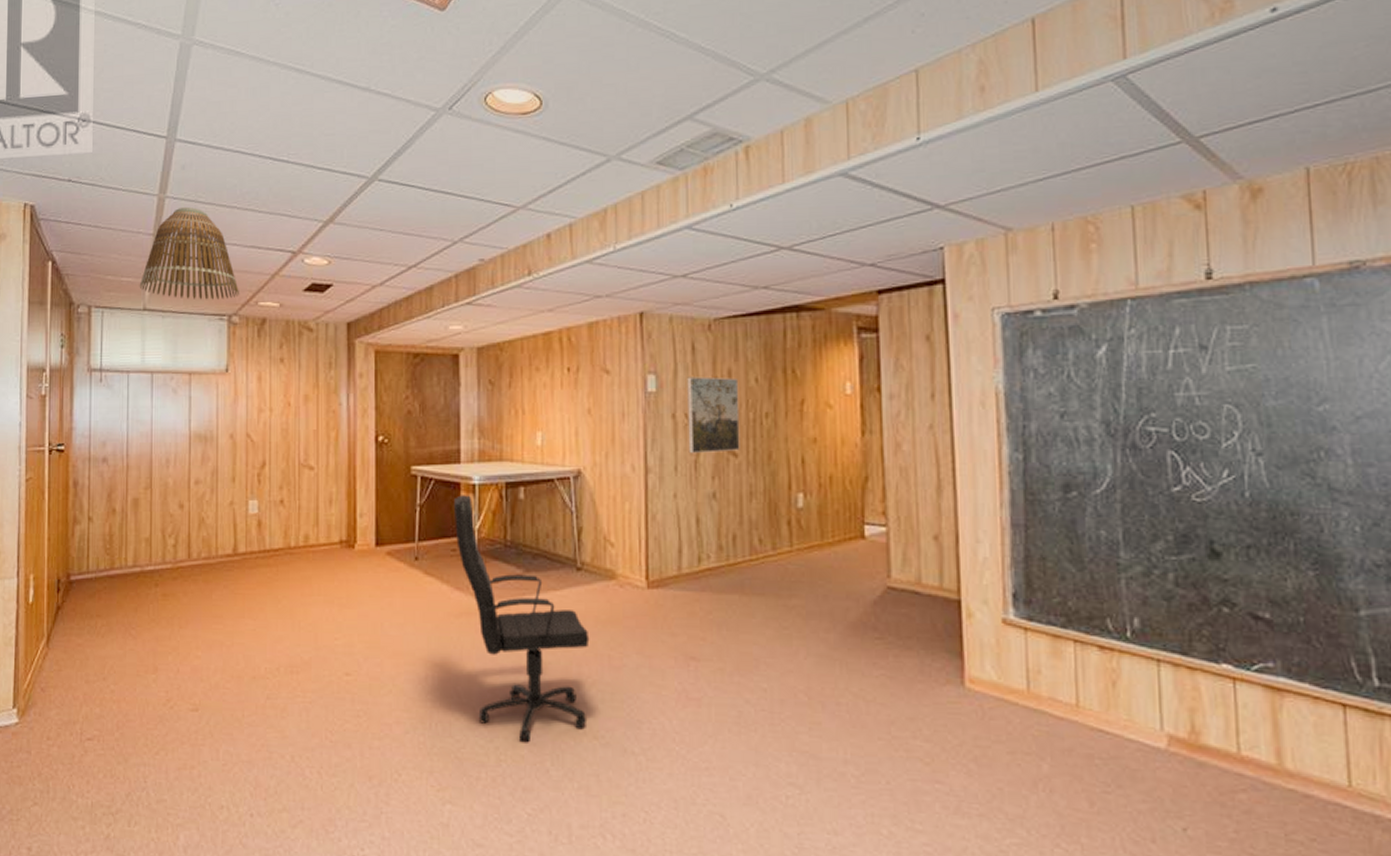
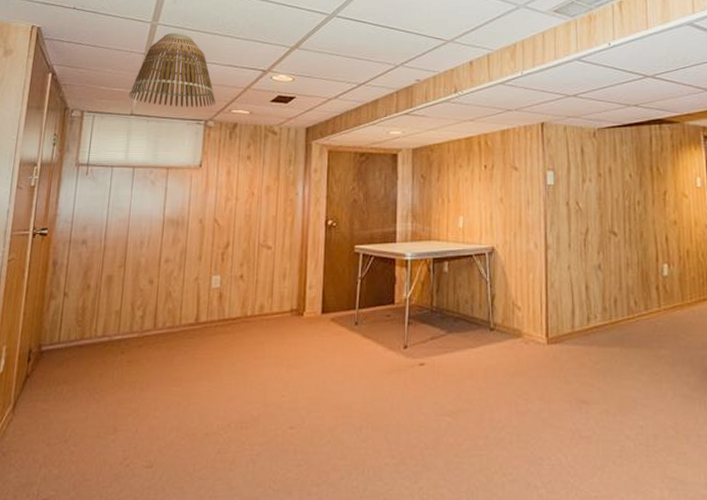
office chair: present [455,495,590,742] -> none [390,269,500,481]
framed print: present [687,376,740,454] -> none [578,173,619,234]

